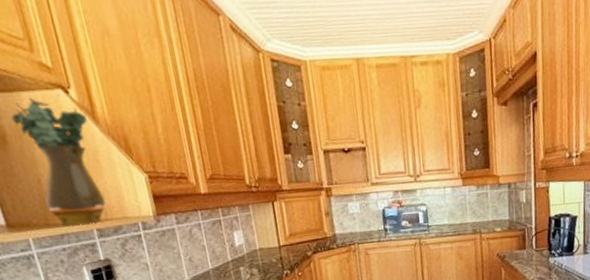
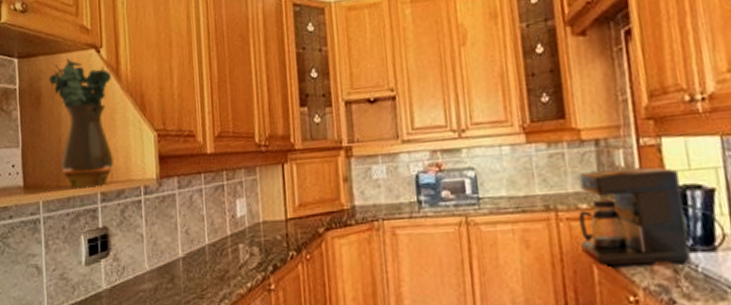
coffee maker: none [495,202,559,269] -> present [579,166,691,267]

